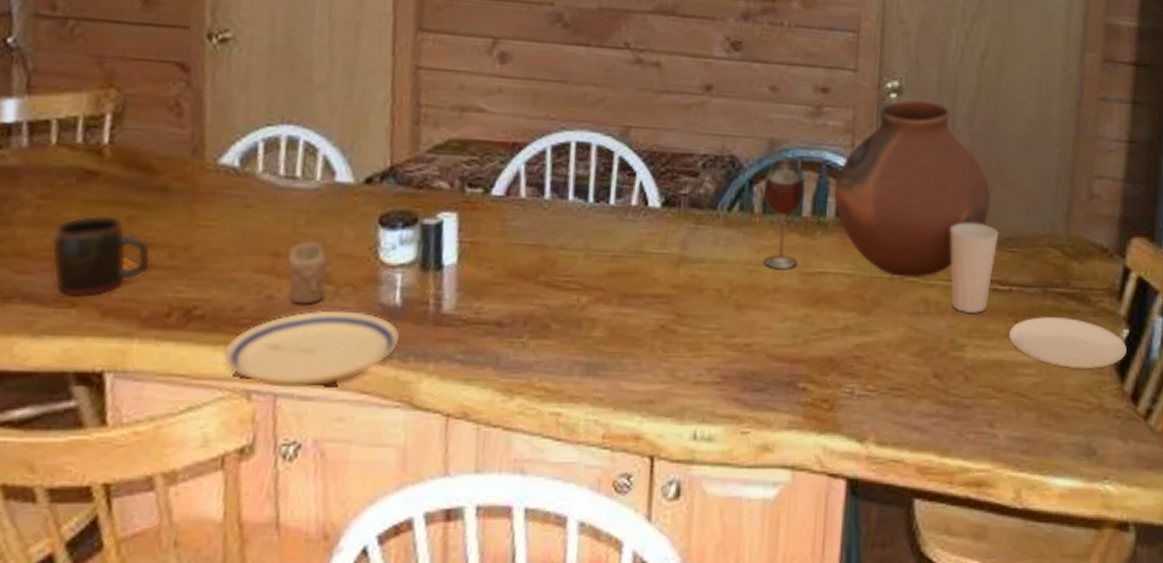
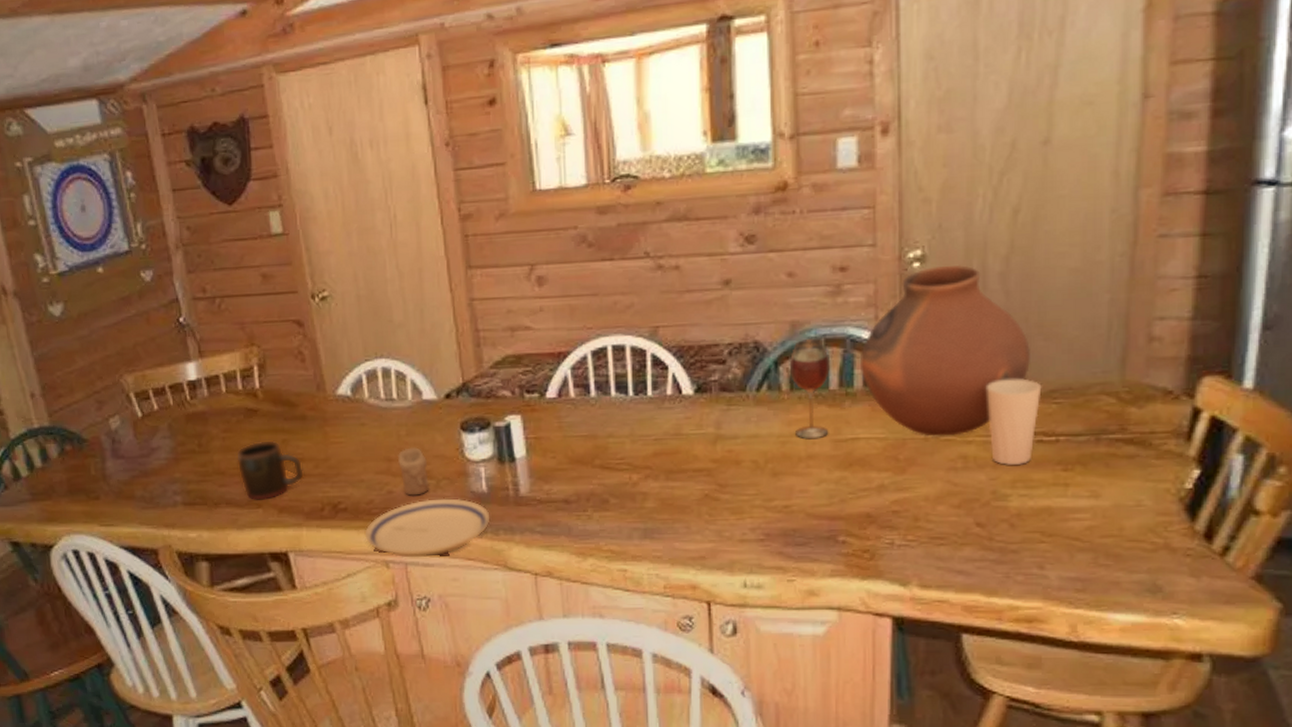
plate: present [1009,316,1127,369] -> none [1058,461,1198,511]

